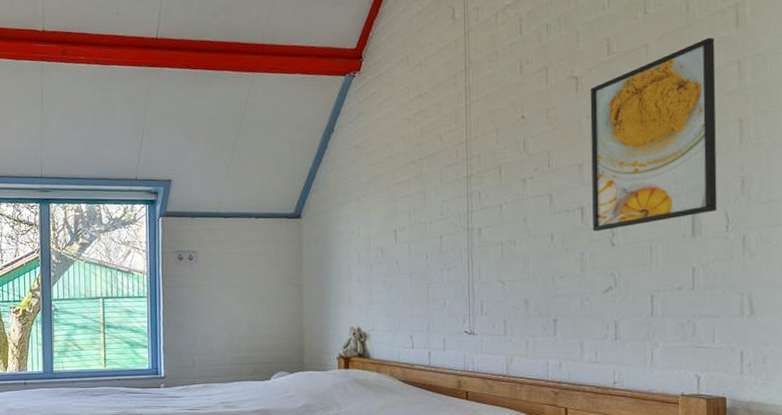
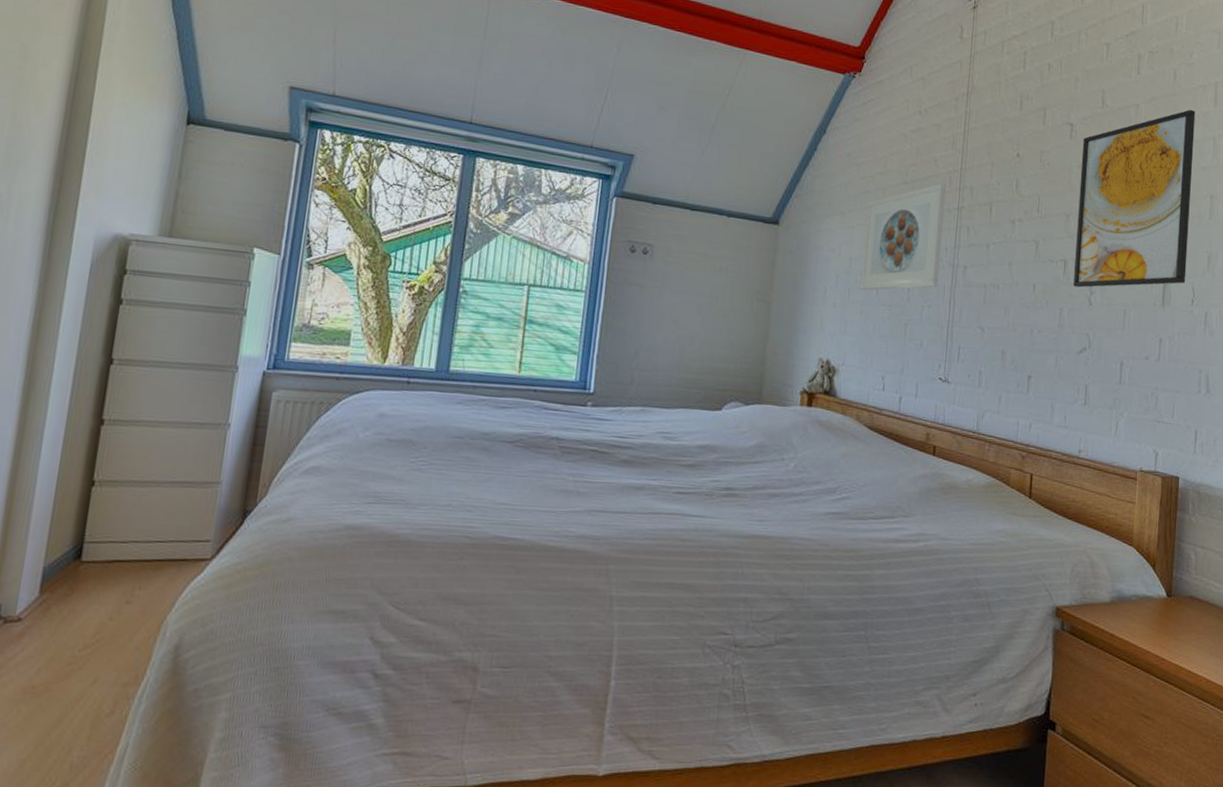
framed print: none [379,157,455,263] -> present [859,184,946,291]

